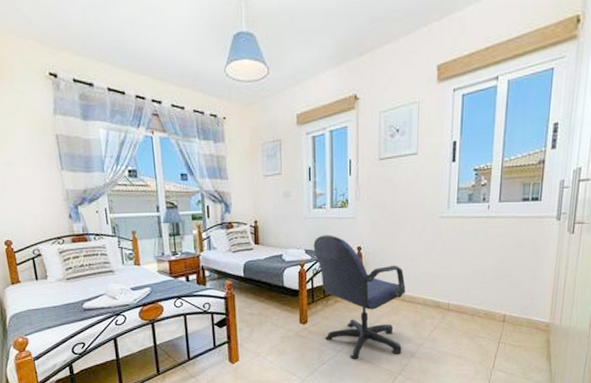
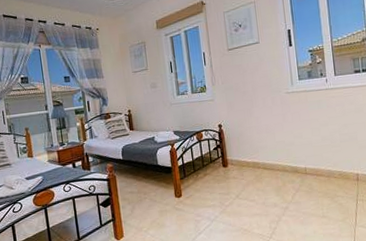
office chair: present [313,235,406,359] -> none [180,116,270,227]

